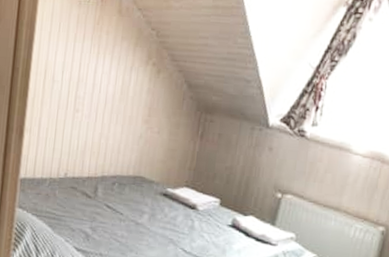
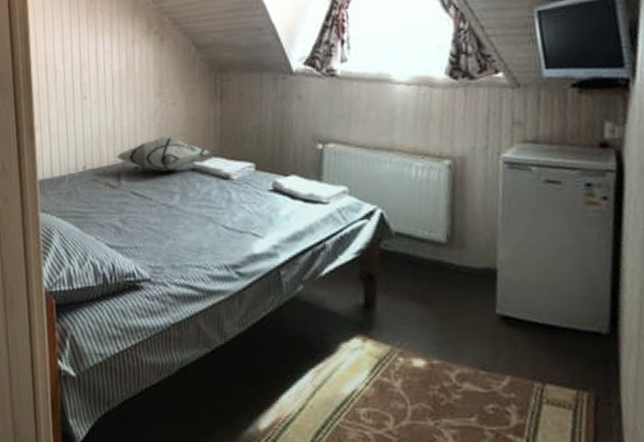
decorative pillow: none [97,160,183,193] -> present [116,136,210,173]

